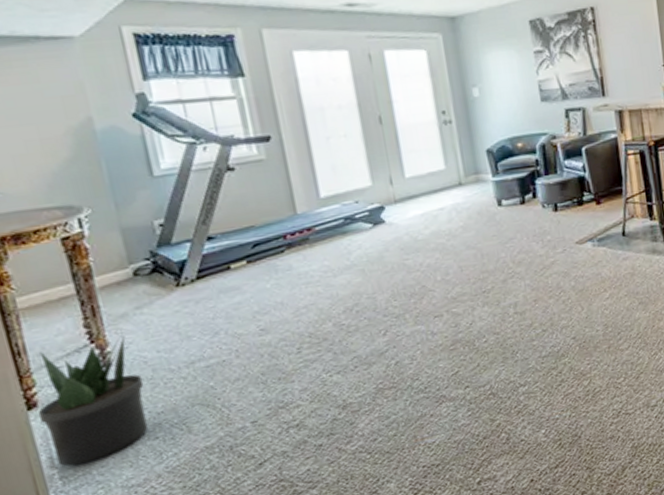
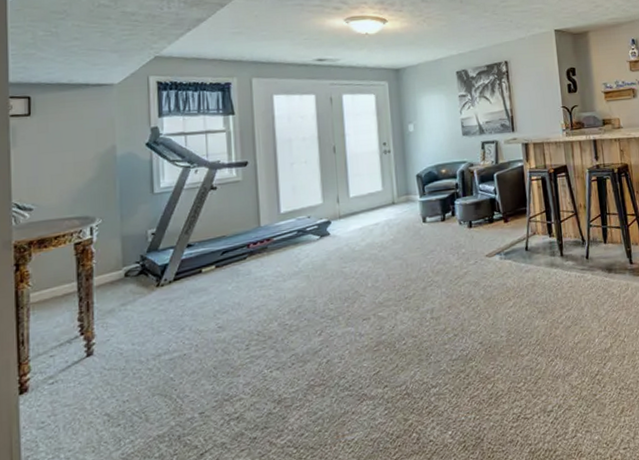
planter: present [37,336,149,466] -> none [27,330,117,449]

